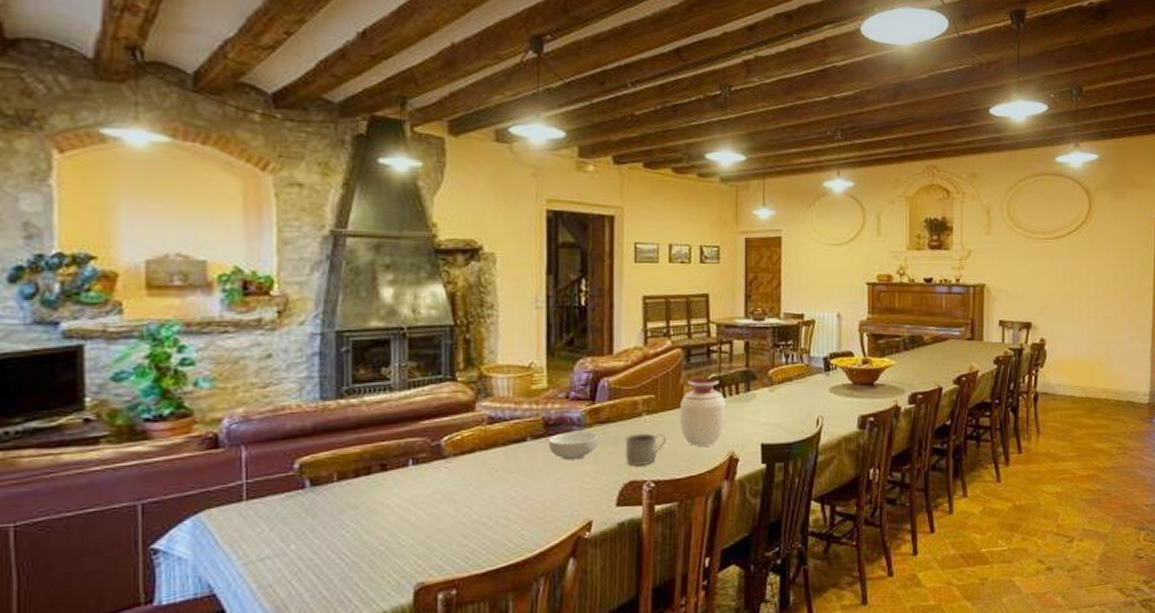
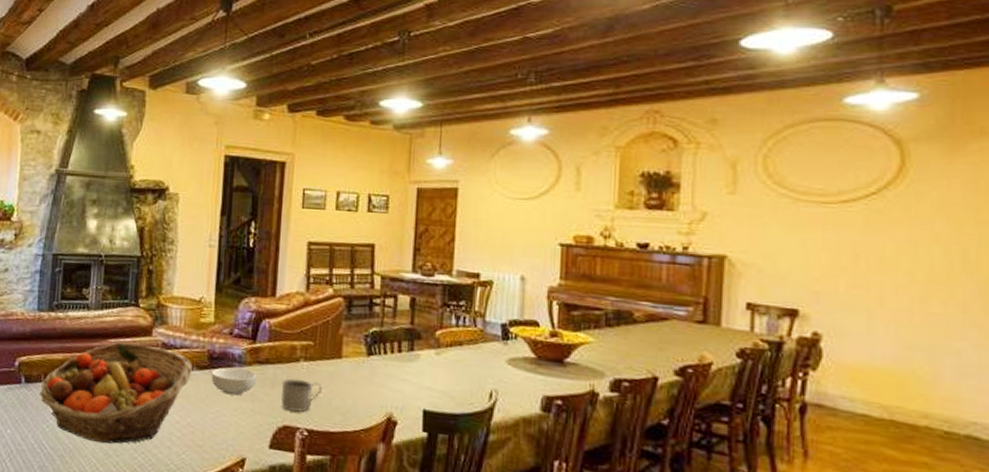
fruit basket: none [332,421,526,538] -> present [39,342,192,444]
vase: present [679,378,726,447] -> none [336,330,387,403]

